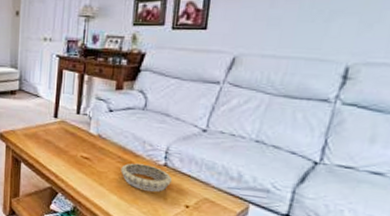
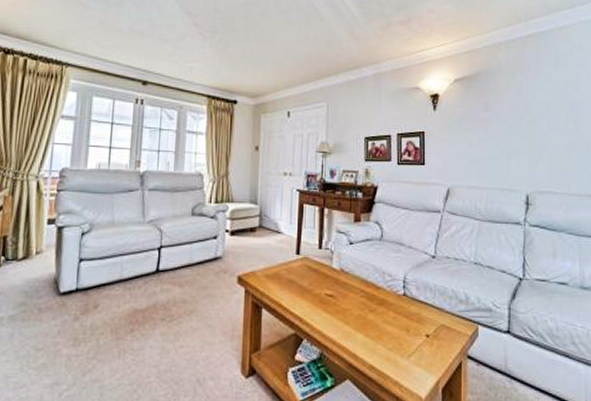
decorative bowl: present [120,163,172,193] -> none [364,296,411,325]

